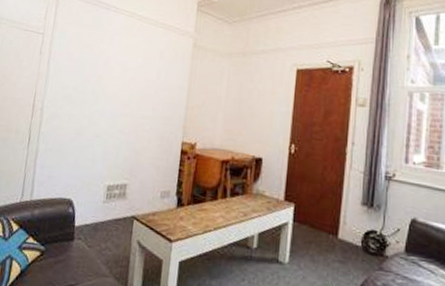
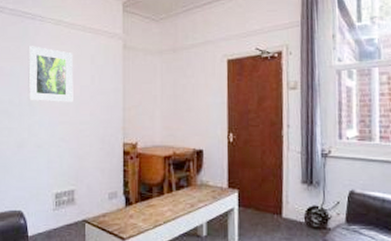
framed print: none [92,35,142,96] -> present [27,46,74,103]

